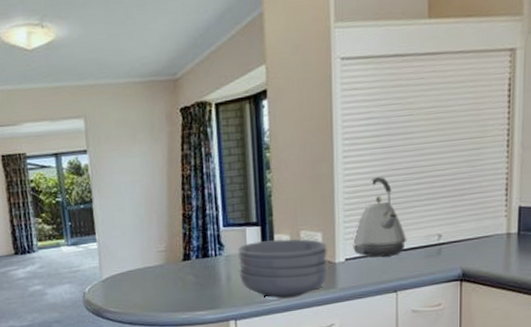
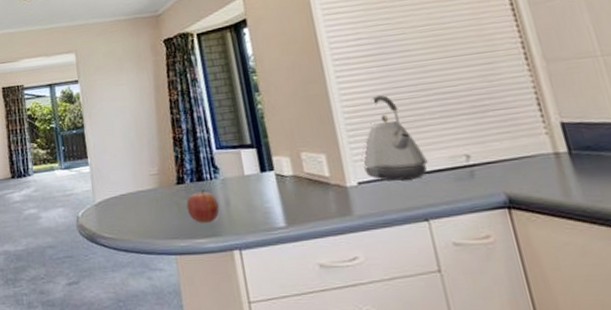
fruit: none [190,265,221,297] -> present [186,189,220,223]
bowl: present [237,239,329,299] -> none [233,161,340,227]

